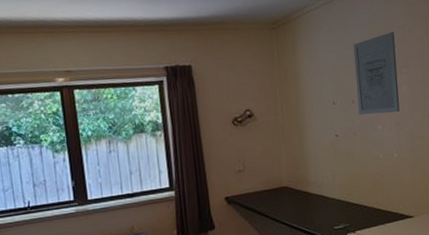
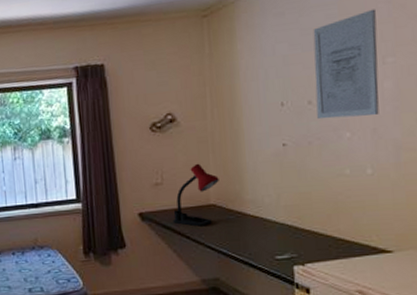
desk lamp: none [253,152,290,206] -> present [172,163,219,227]

